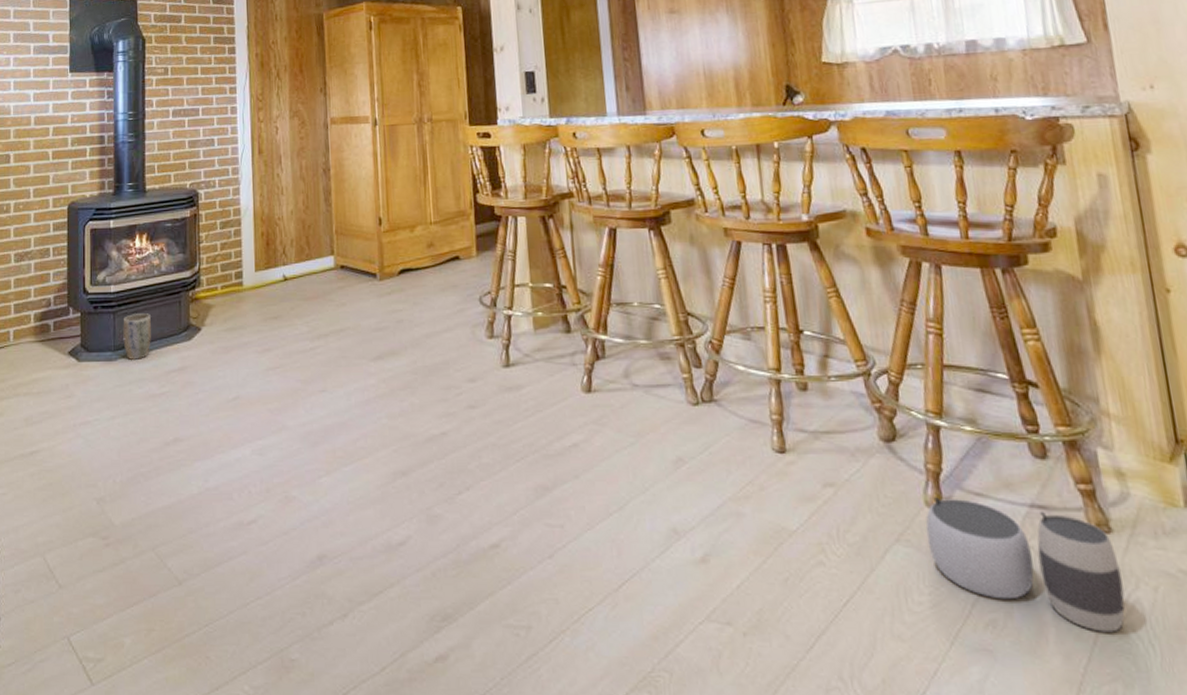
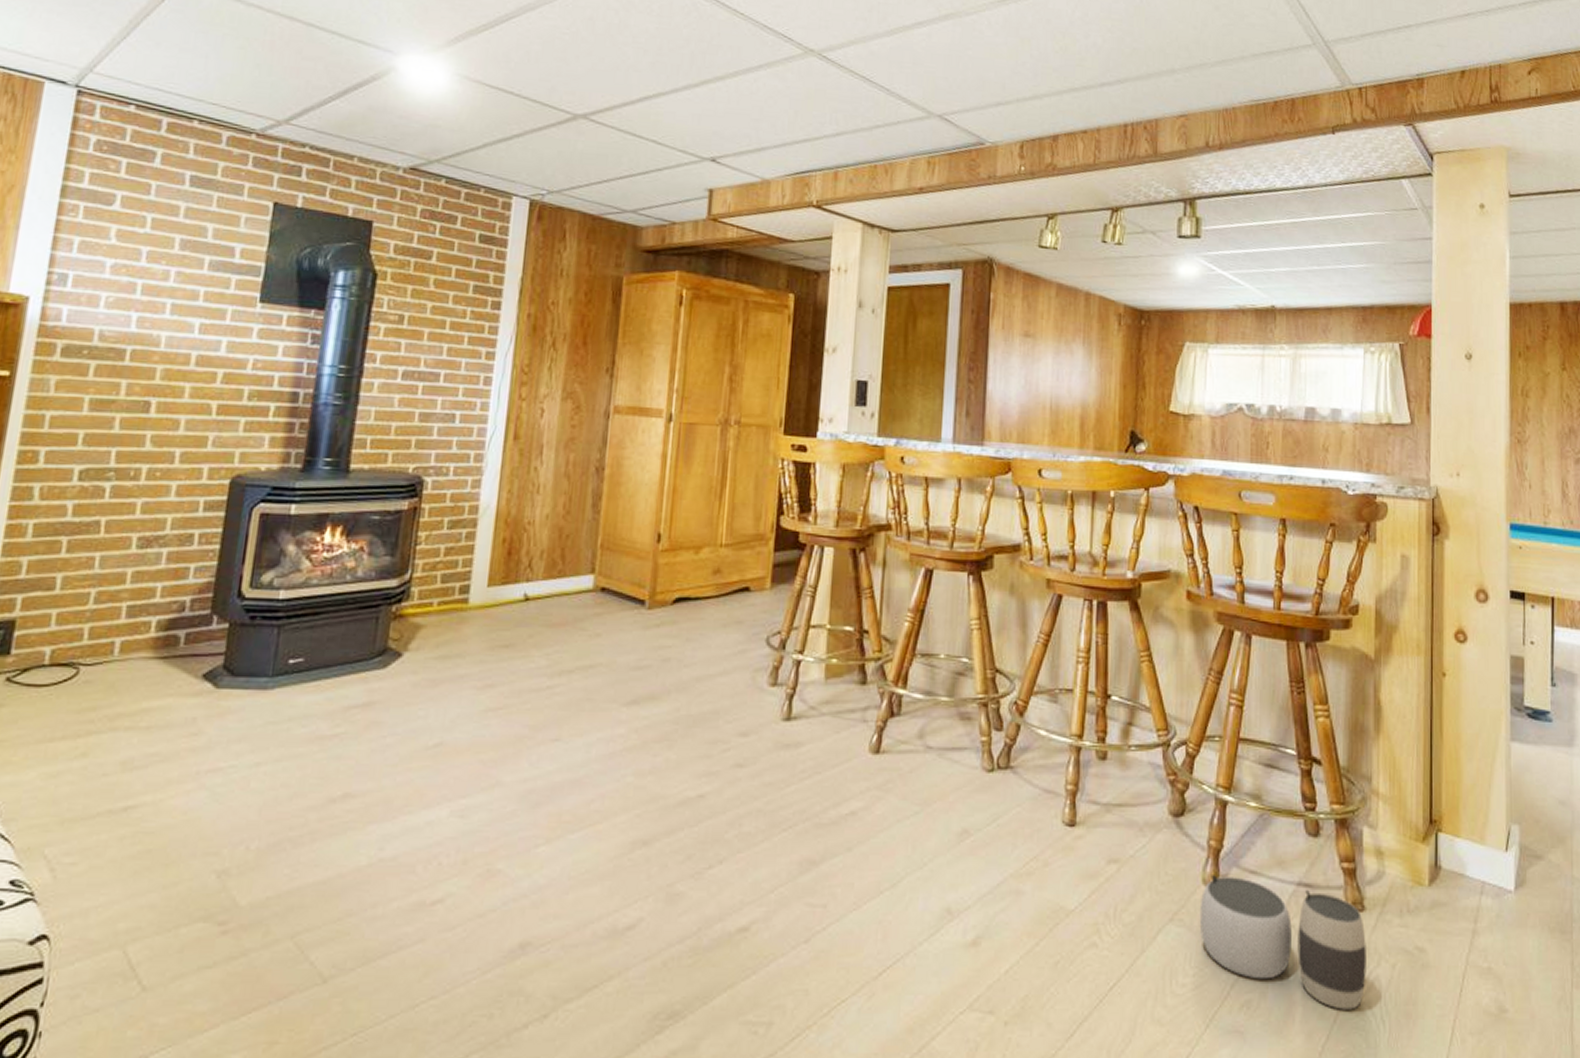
plant pot: present [123,313,151,360] -> none [287,629,333,689]

